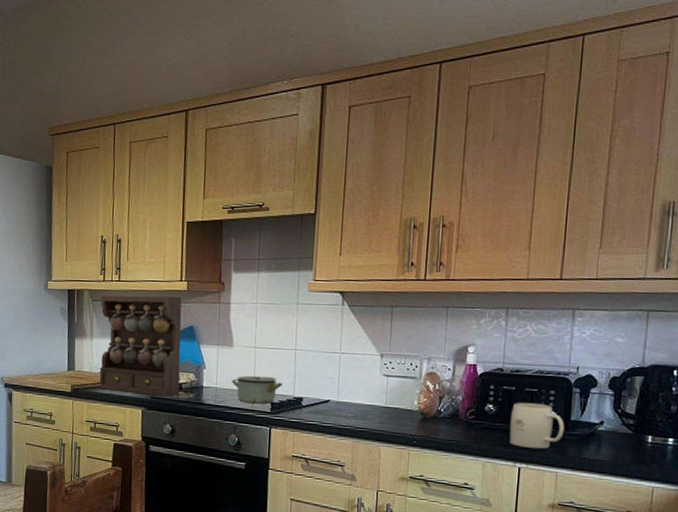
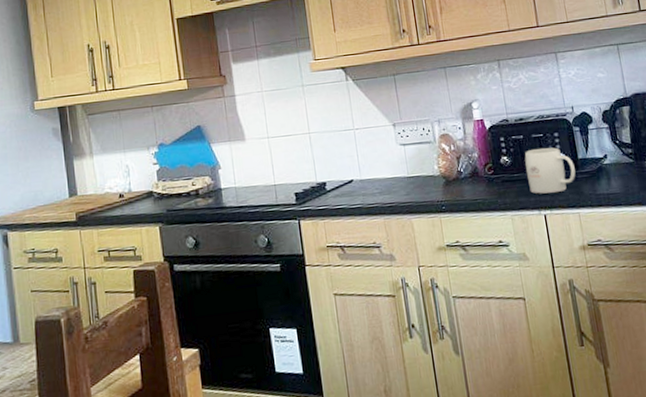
spice rack: present [99,295,182,397] -> none [96,96,197,212]
cooking pot: present [231,375,283,404] -> none [250,165,303,199]

